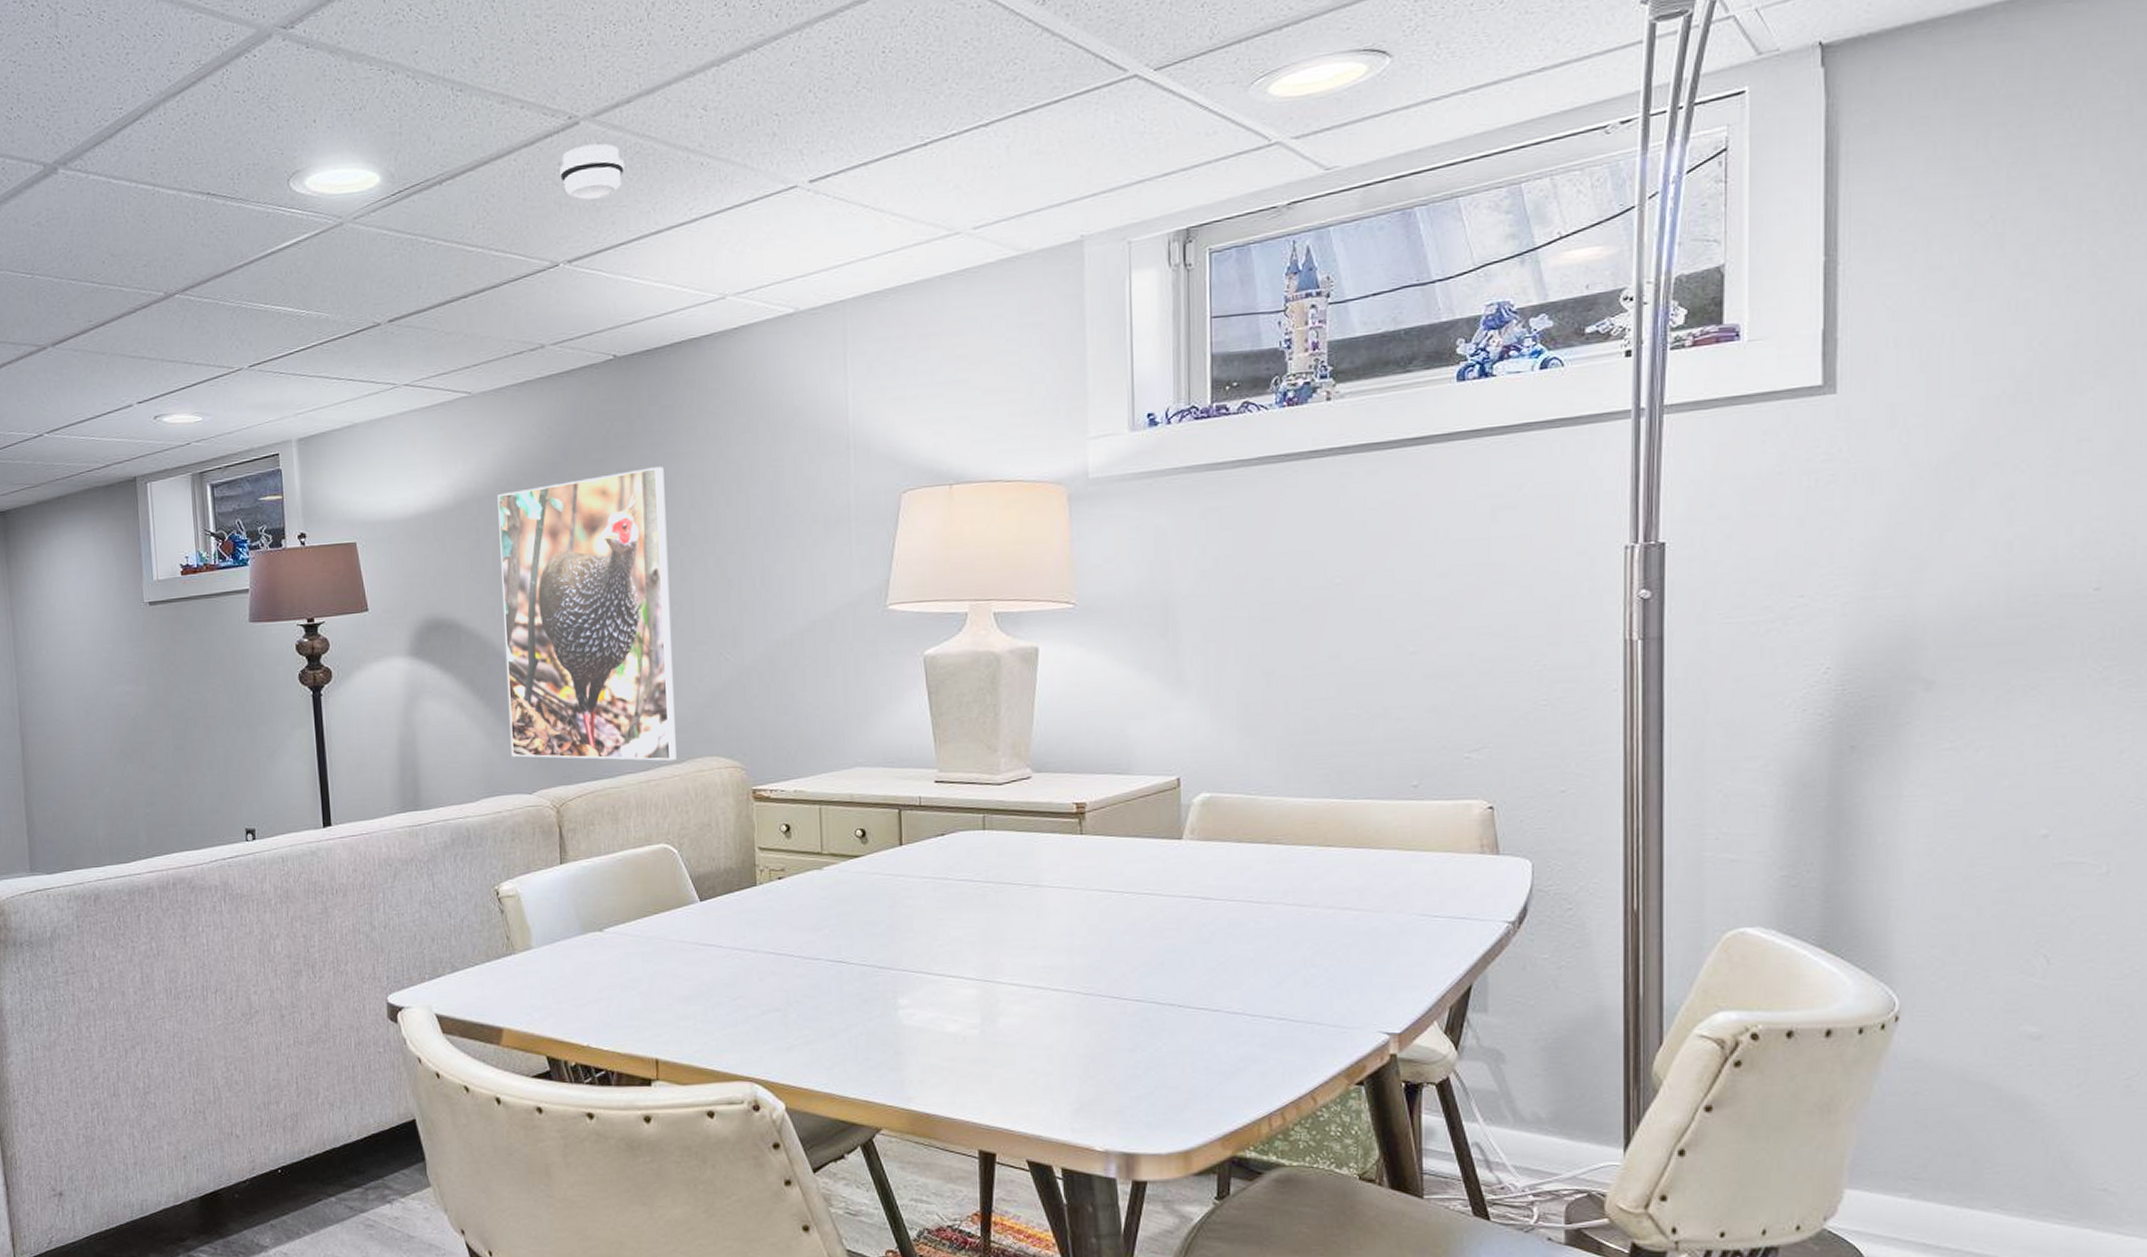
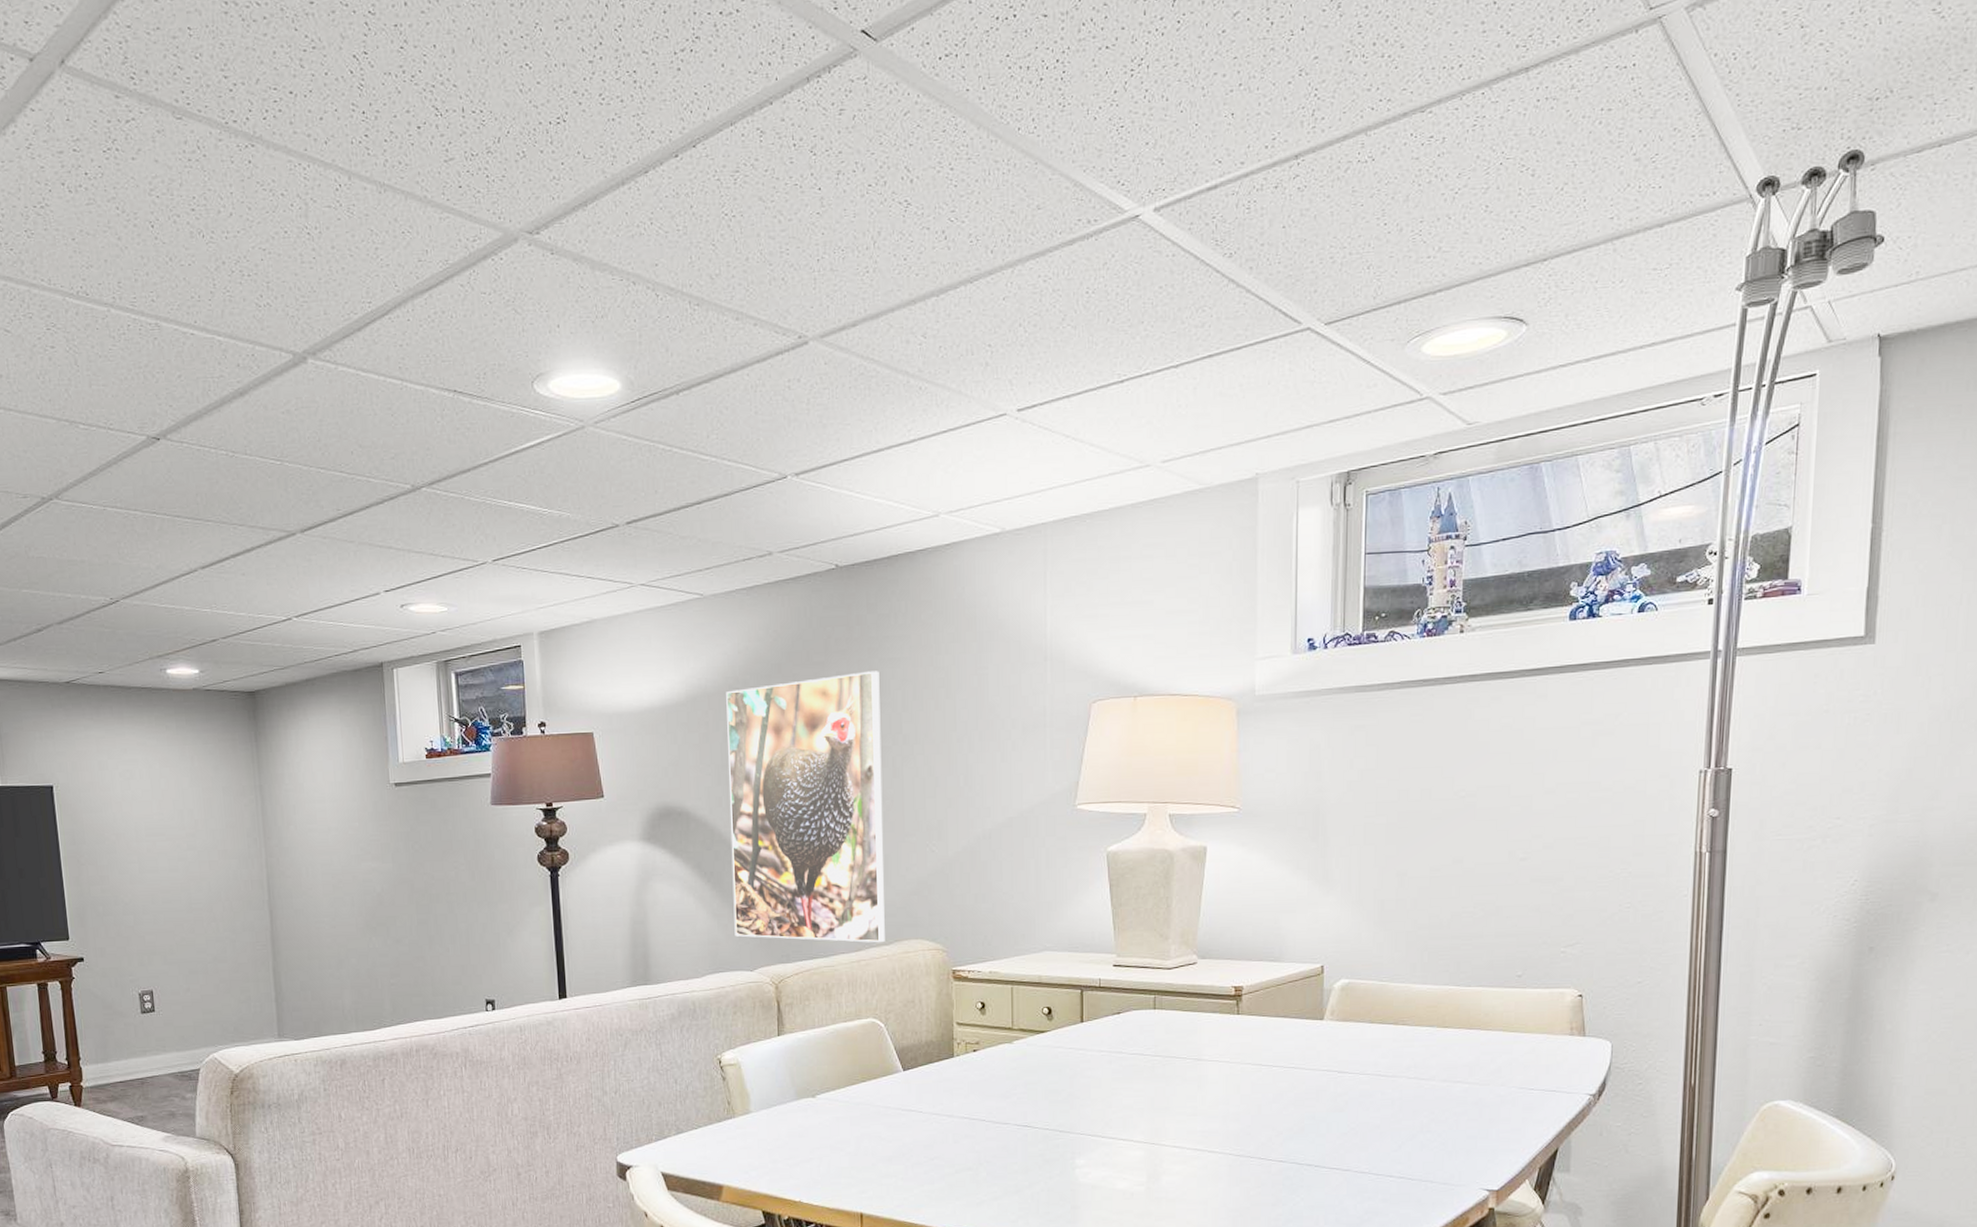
smoke detector: present [560,143,624,200] -> none [789,363,849,417]

